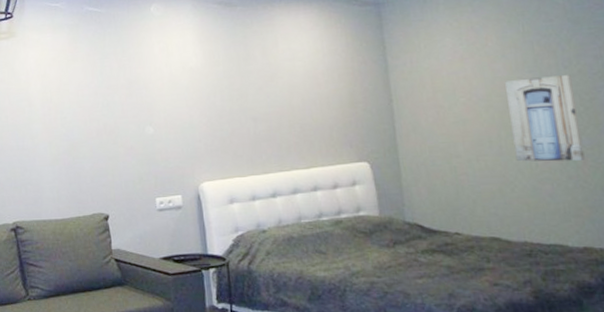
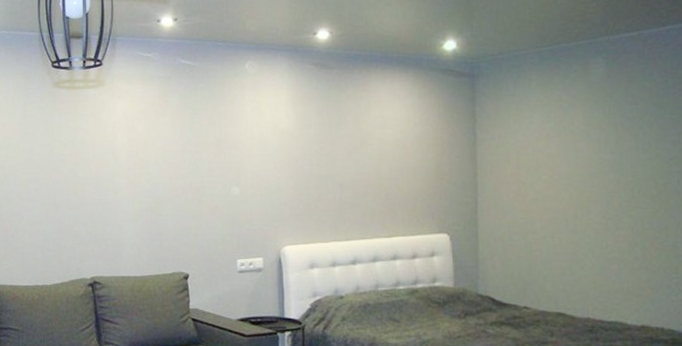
wall art: present [505,75,585,162] -> none [587,158,652,242]

